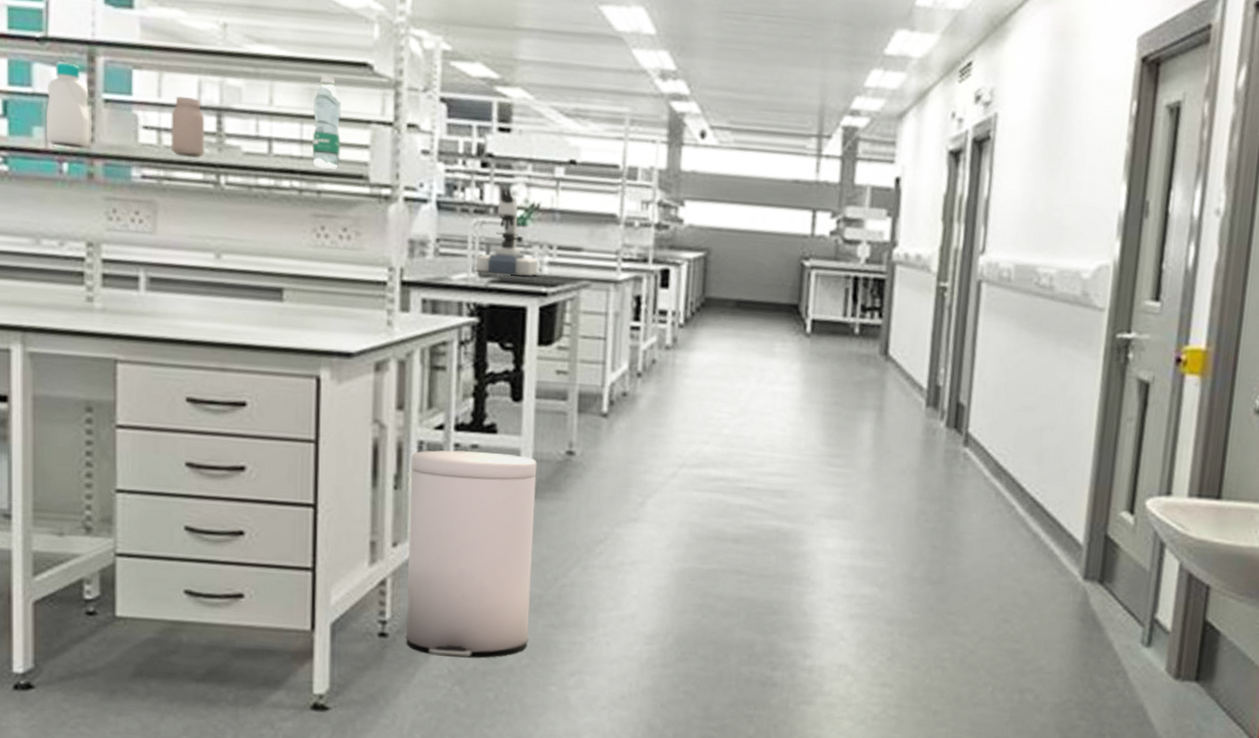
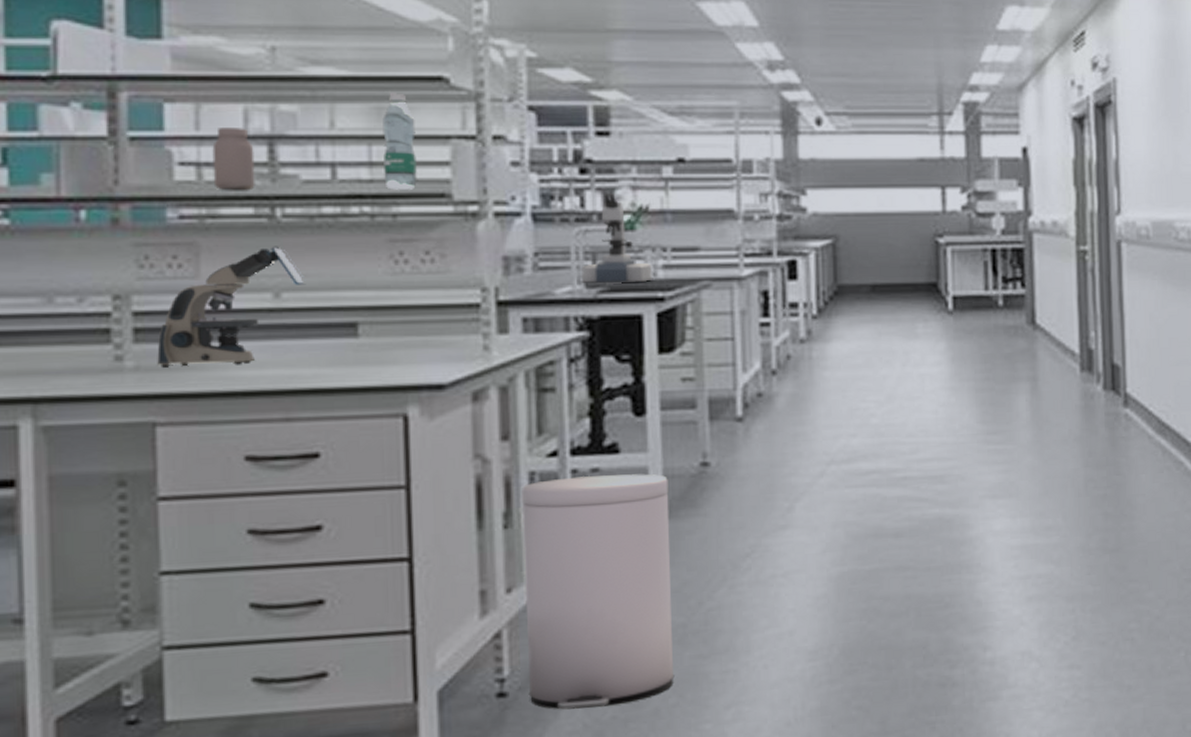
bottle: present [46,62,90,149] -> none [57,101,113,193]
microscope: none [120,212,242,316] -> present [157,247,306,368]

